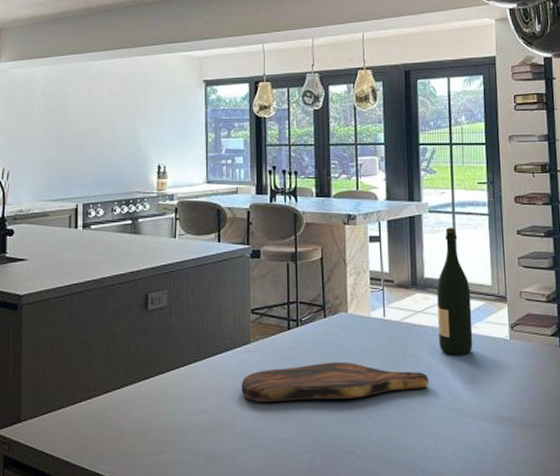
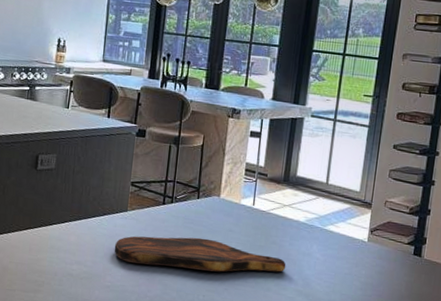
wine bottle: present [437,227,473,355] -> none [300,133,339,249]

